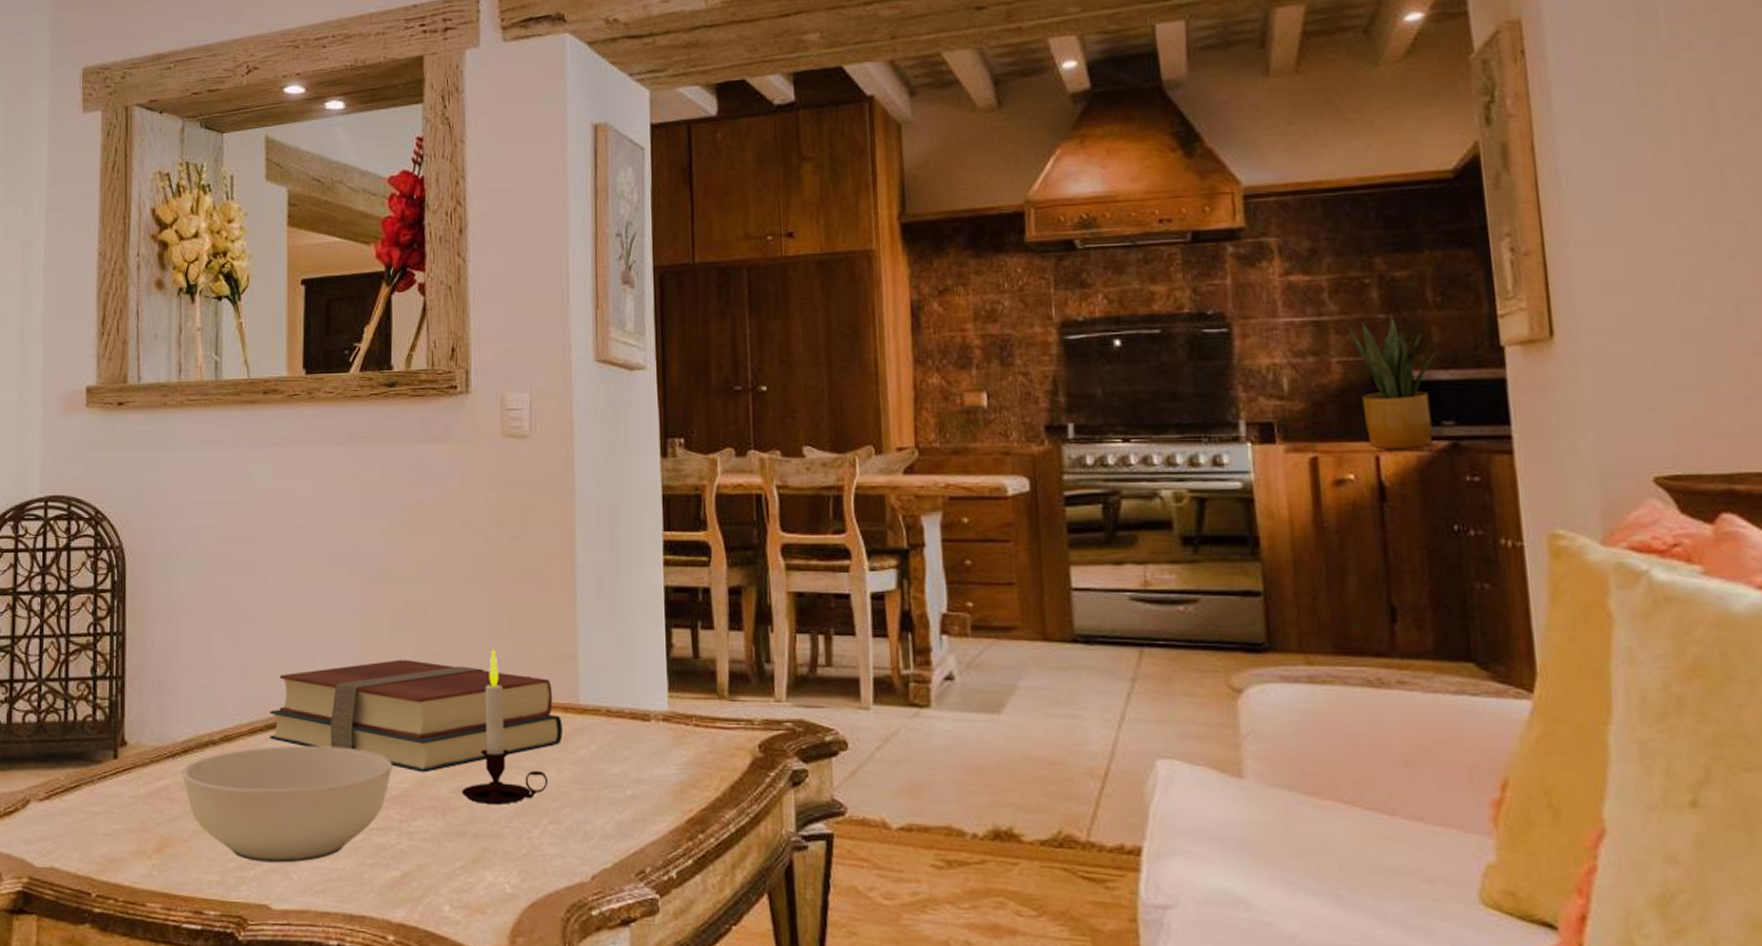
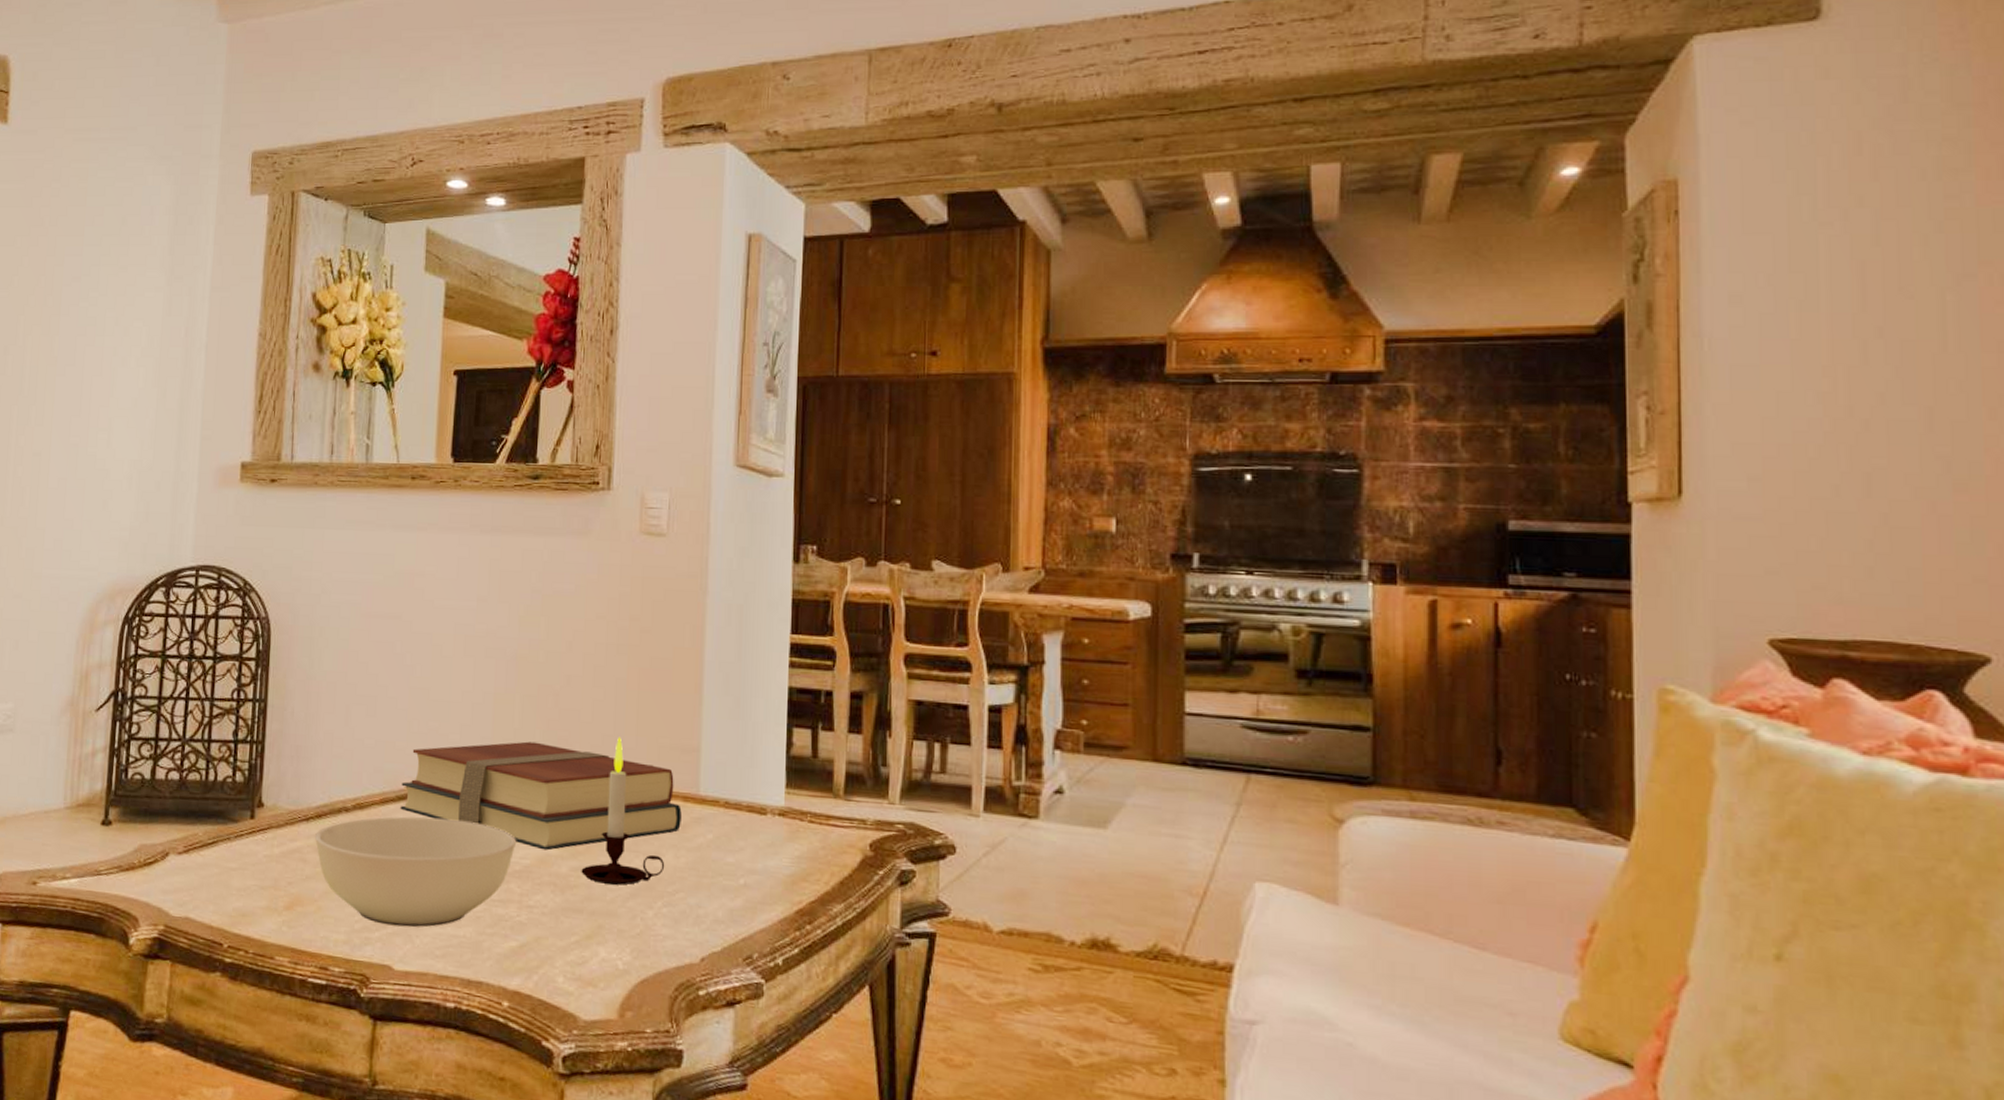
planter: present [1348,314,1436,450] -> none [1478,465,1563,598]

